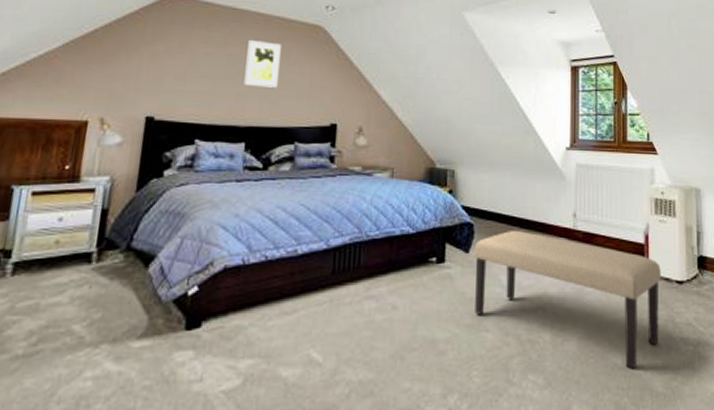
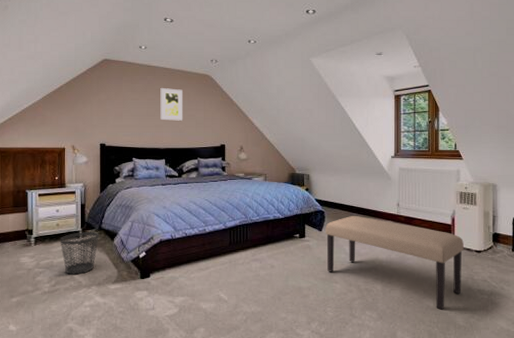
wastebasket: none [56,252,125,327] -> present [60,231,99,276]

